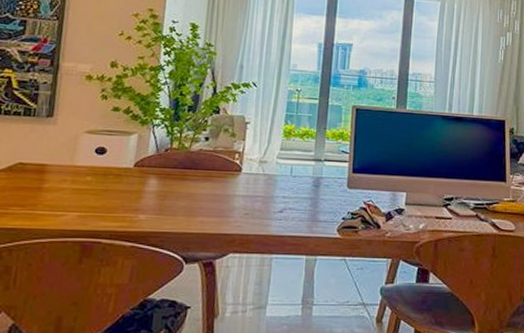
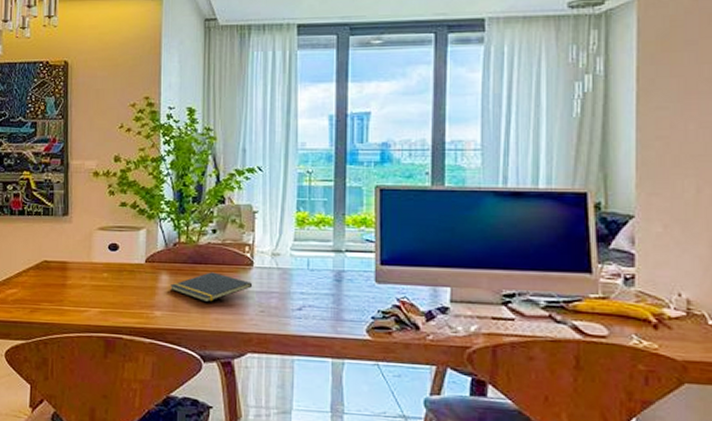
notepad: none [158,177,240,206] -> present [170,272,253,303]

